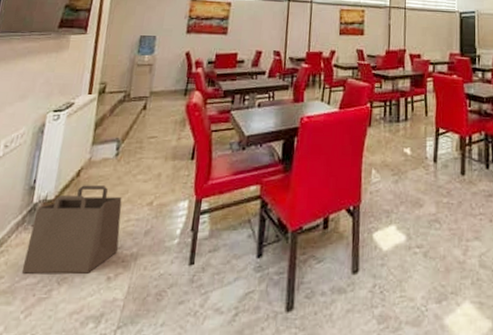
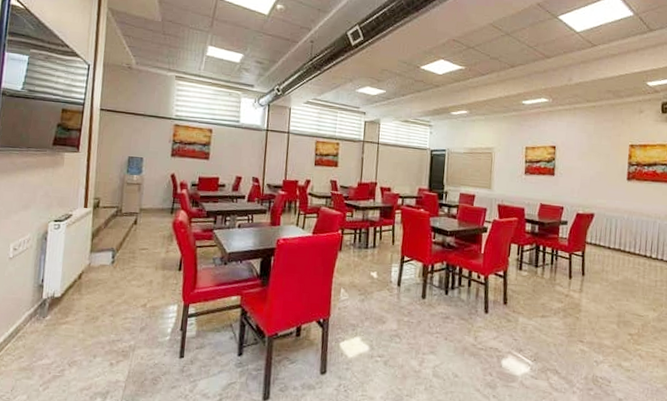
shopping bag: present [21,185,122,275] -> none [37,286,120,359]

